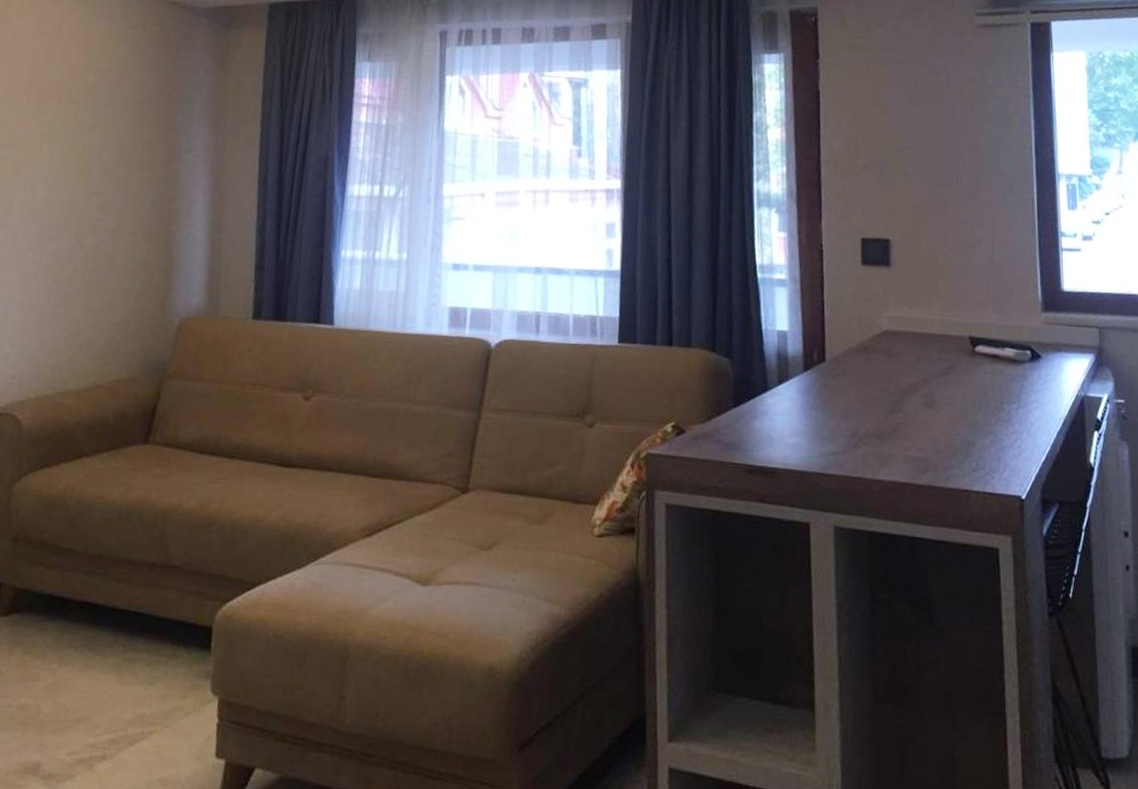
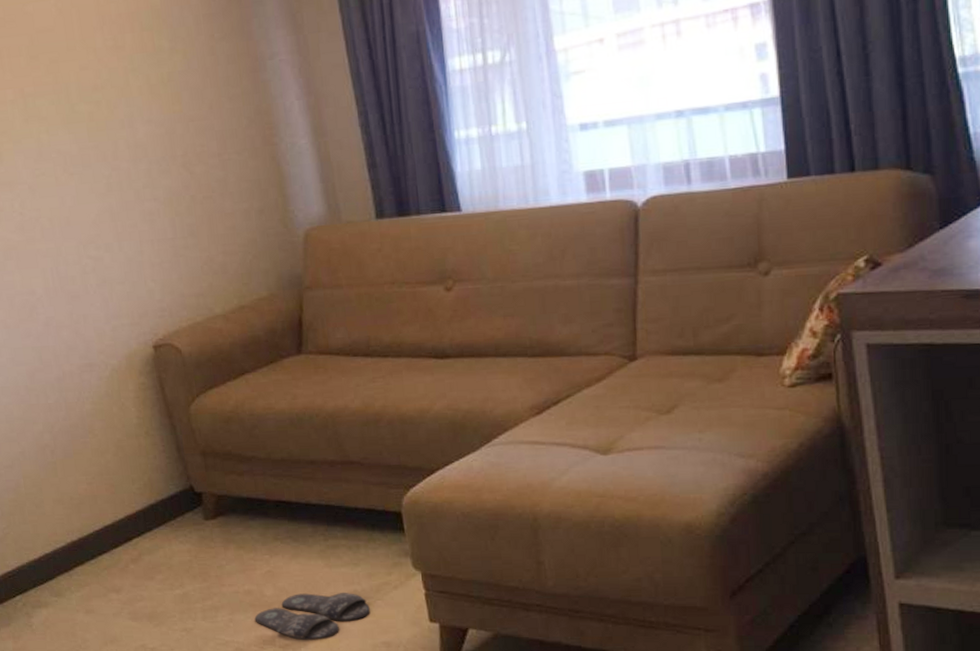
slippers: none [21,713,155,772] -> present [254,592,370,641]

